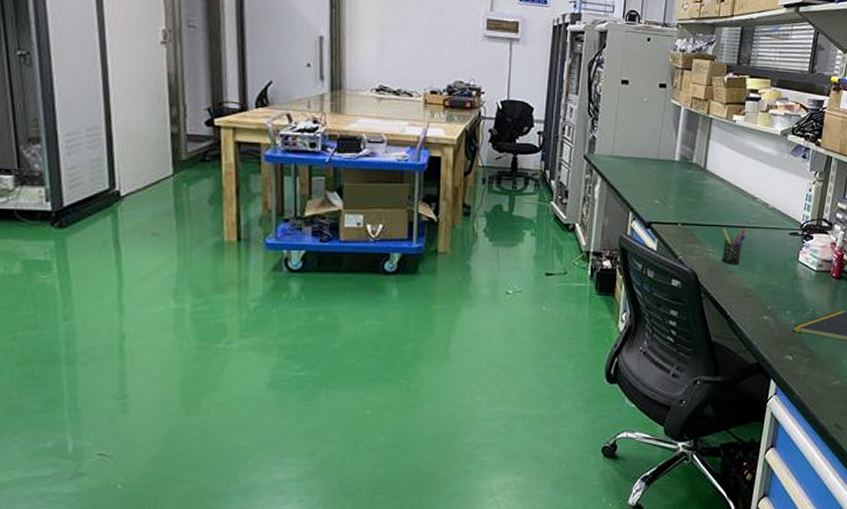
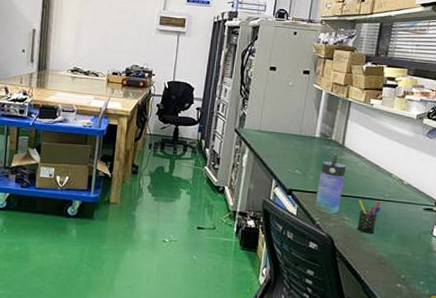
water bottle: none [676,178,709,247] -> present [314,153,347,215]

